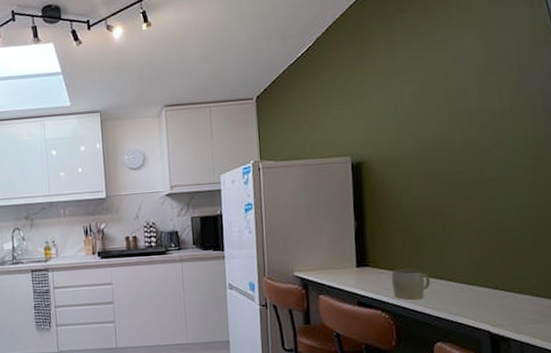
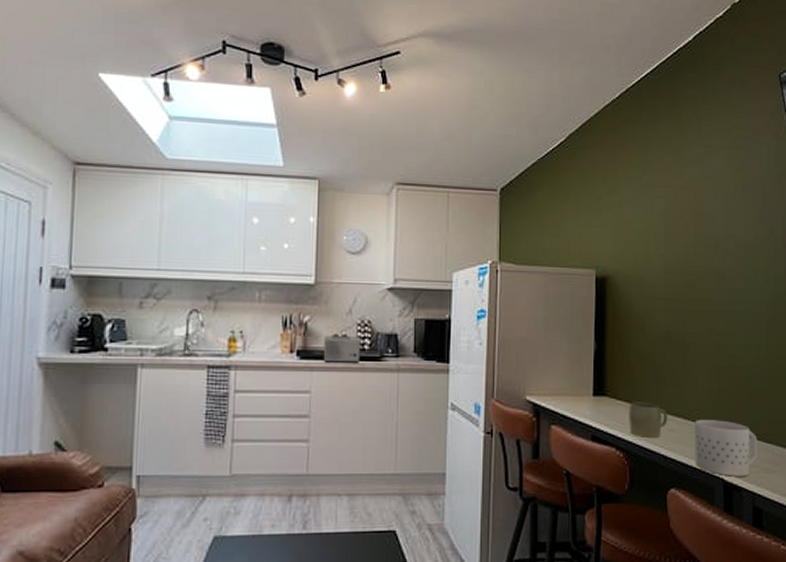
toaster: none [118,235,150,261] -> present [323,335,362,364]
mug: none [457,279,525,329] -> present [694,420,758,477]

